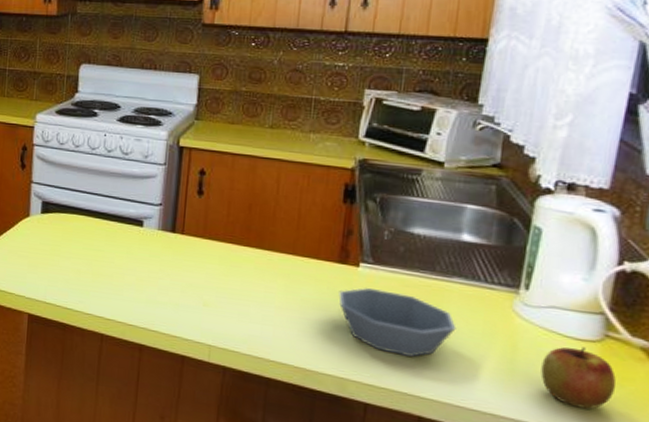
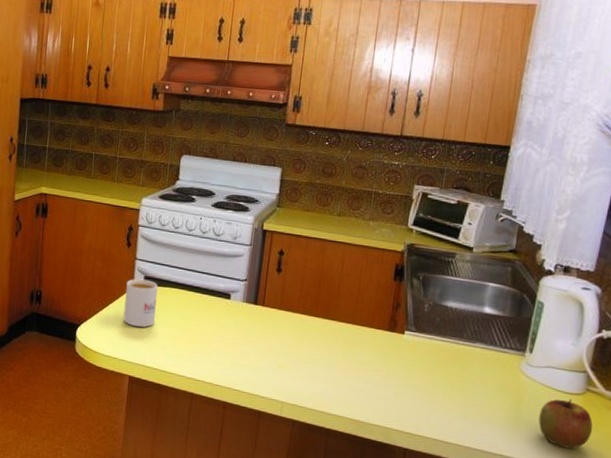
mug: none [19,204,58,260] -> present [123,278,158,328]
bowl: present [338,287,456,357] -> none [387,351,477,409]

